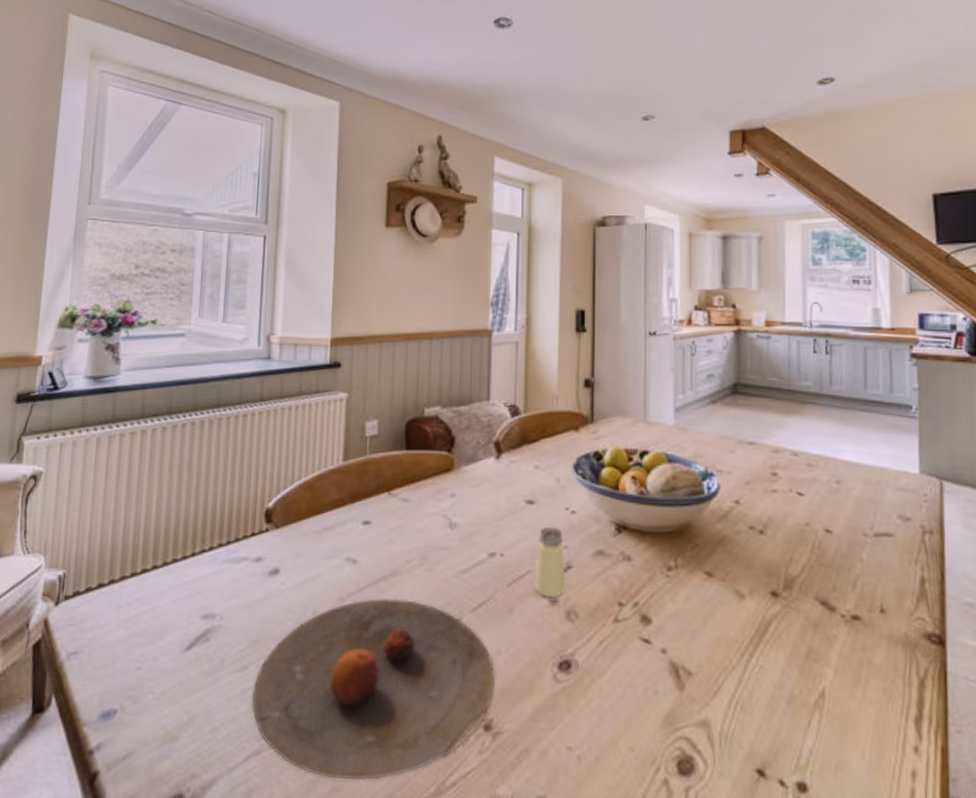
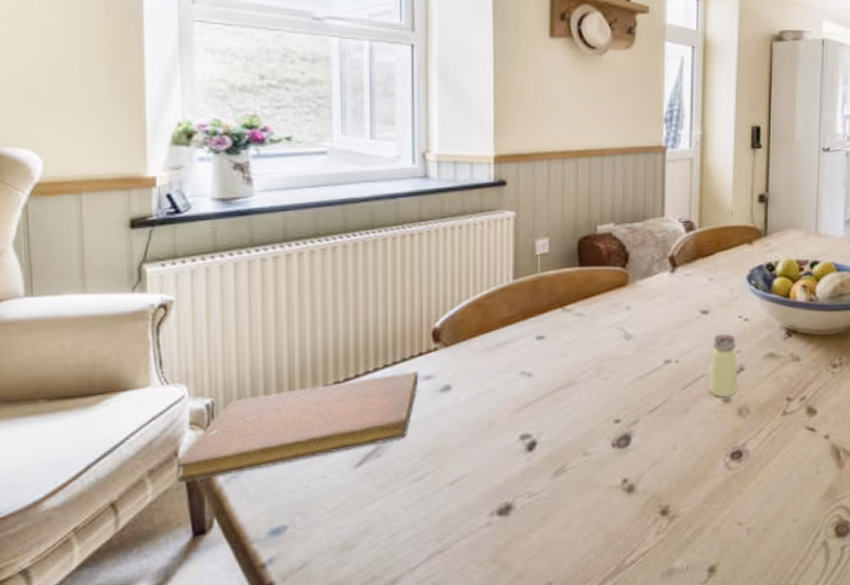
notebook: none [25,551,250,656] -> present [177,370,419,483]
plate: present [252,598,495,780] -> none [431,406,671,567]

